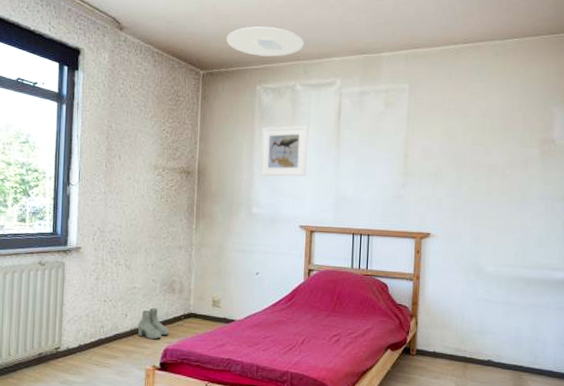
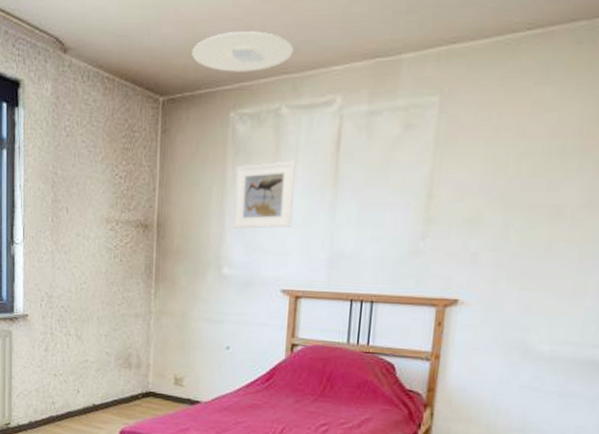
boots: present [137,308,170,339] -> none [90,384,126,419]

